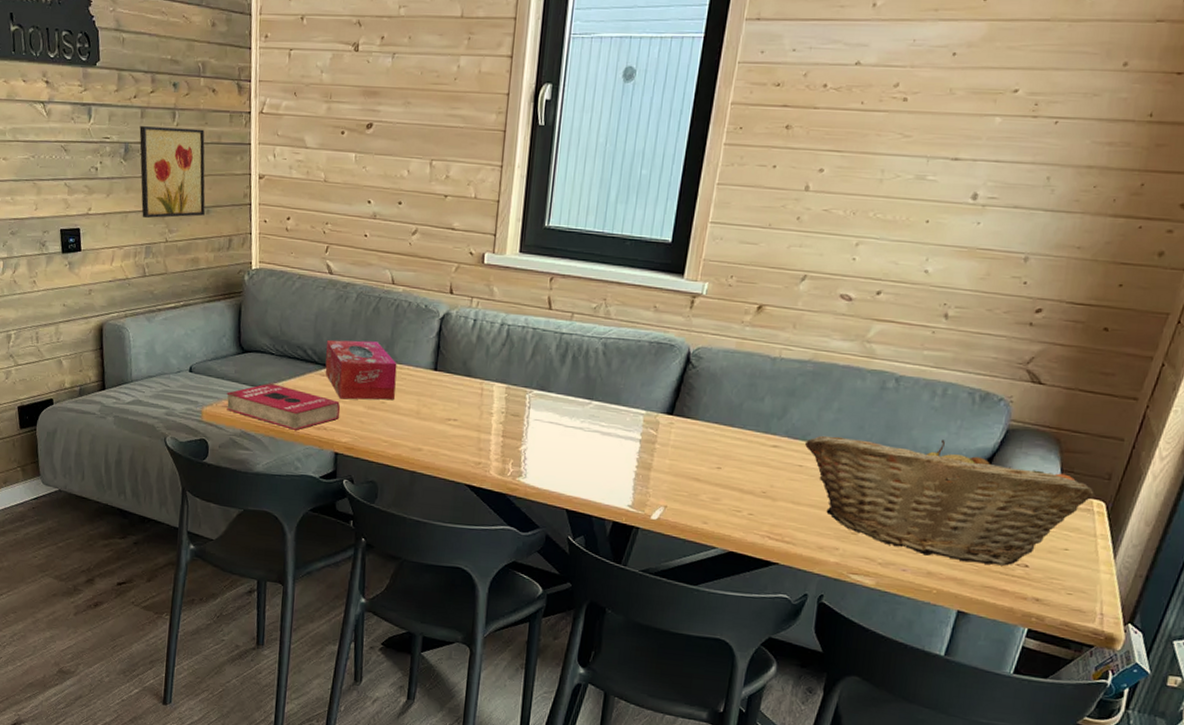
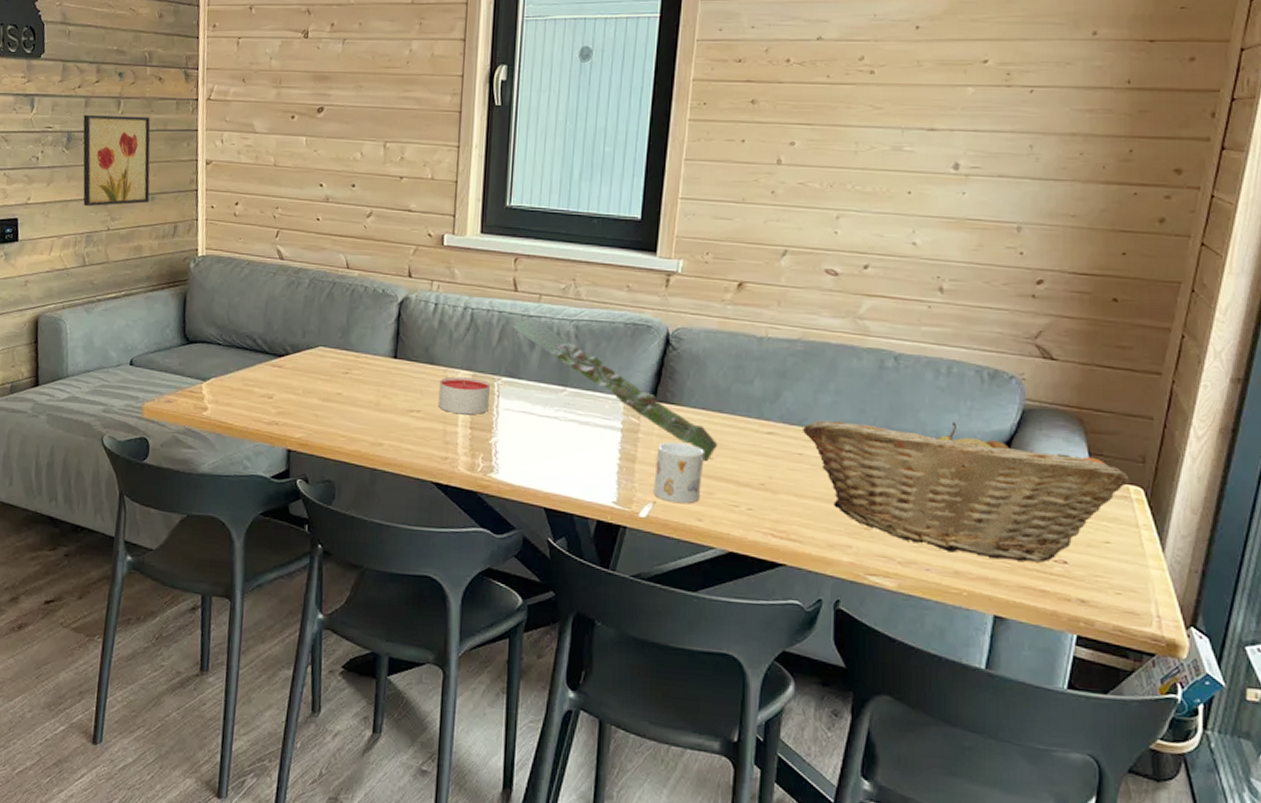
book: present [227,383,340,430] -> none [169,375,293,426]
tissue box: present [325,340,397,400] -> none [276,328,354,392]
candle: none [474,388,522,425] -> present [438,377,490,415]
plant: none [545,334,727,471] -> present [512,317,718,462]
mug: none [665,452,714,509] -> present [653,441,704,504]

